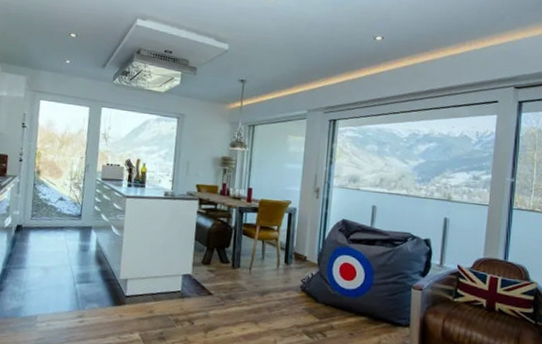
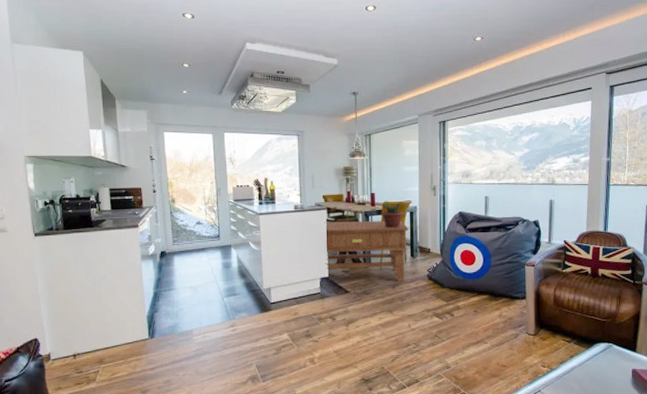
side table: none [190,213,286,290] -> present [324,220,409,282]
potted plant: none [257,198,284,230] -> present [381,201,405,228]

